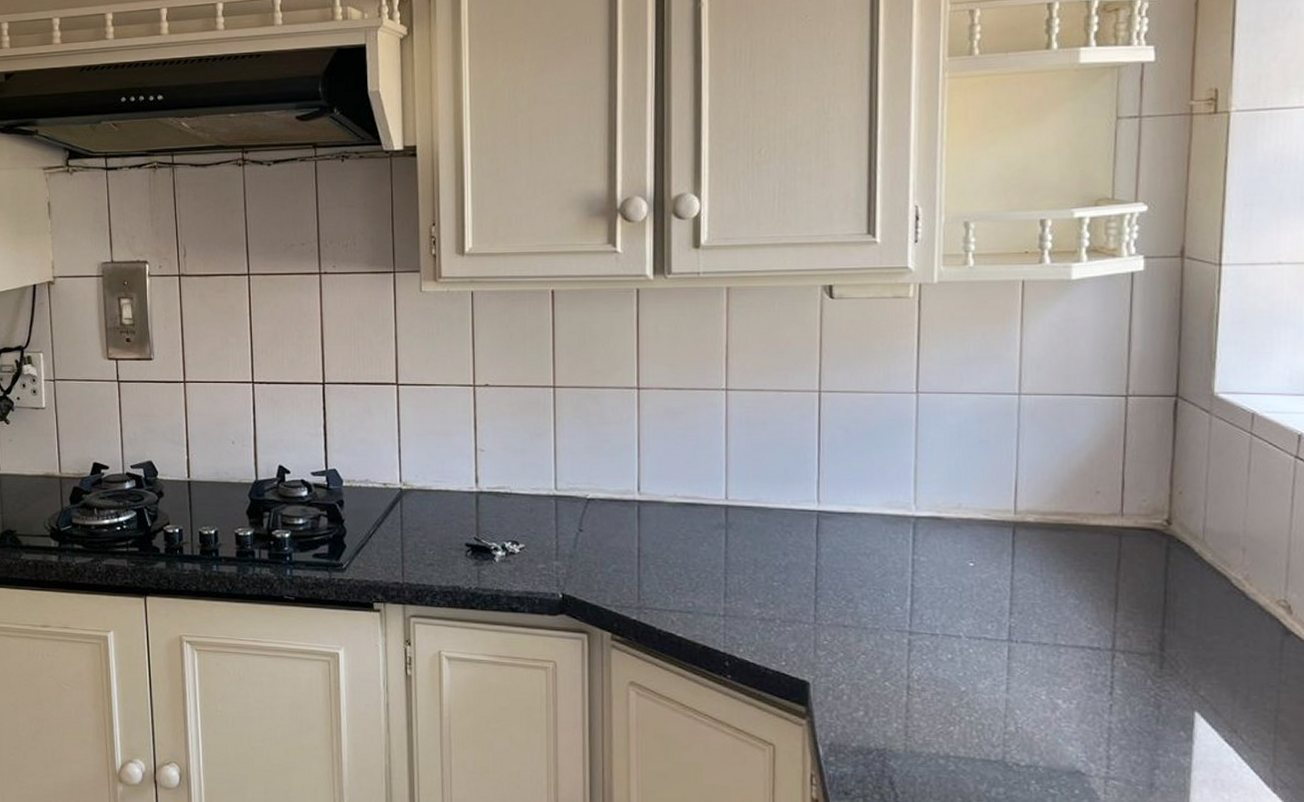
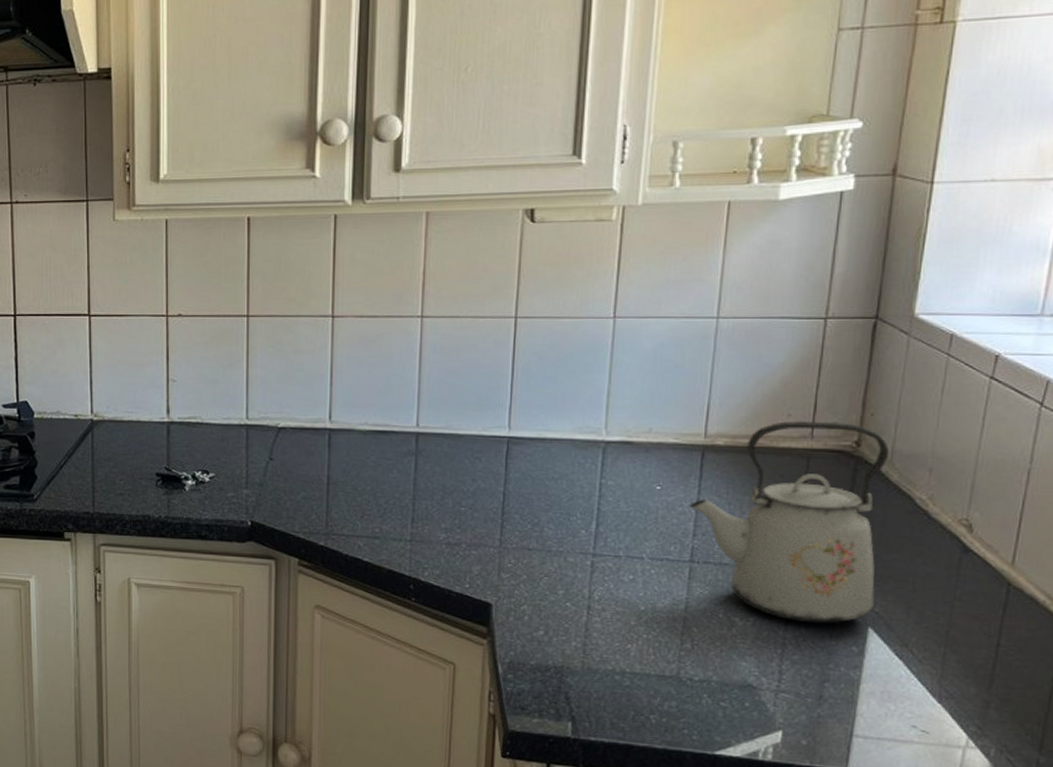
kettle: none [1003,497,1200,708] -> present [689,420,889,624]

